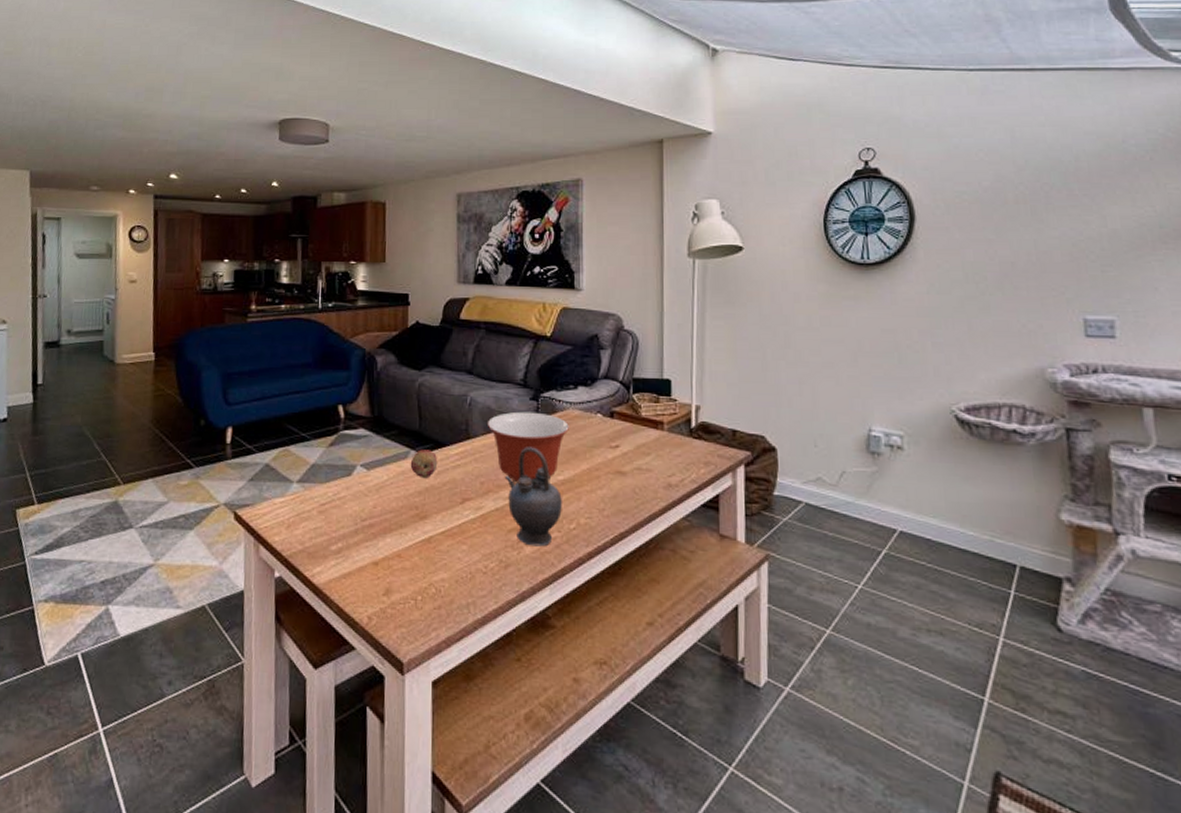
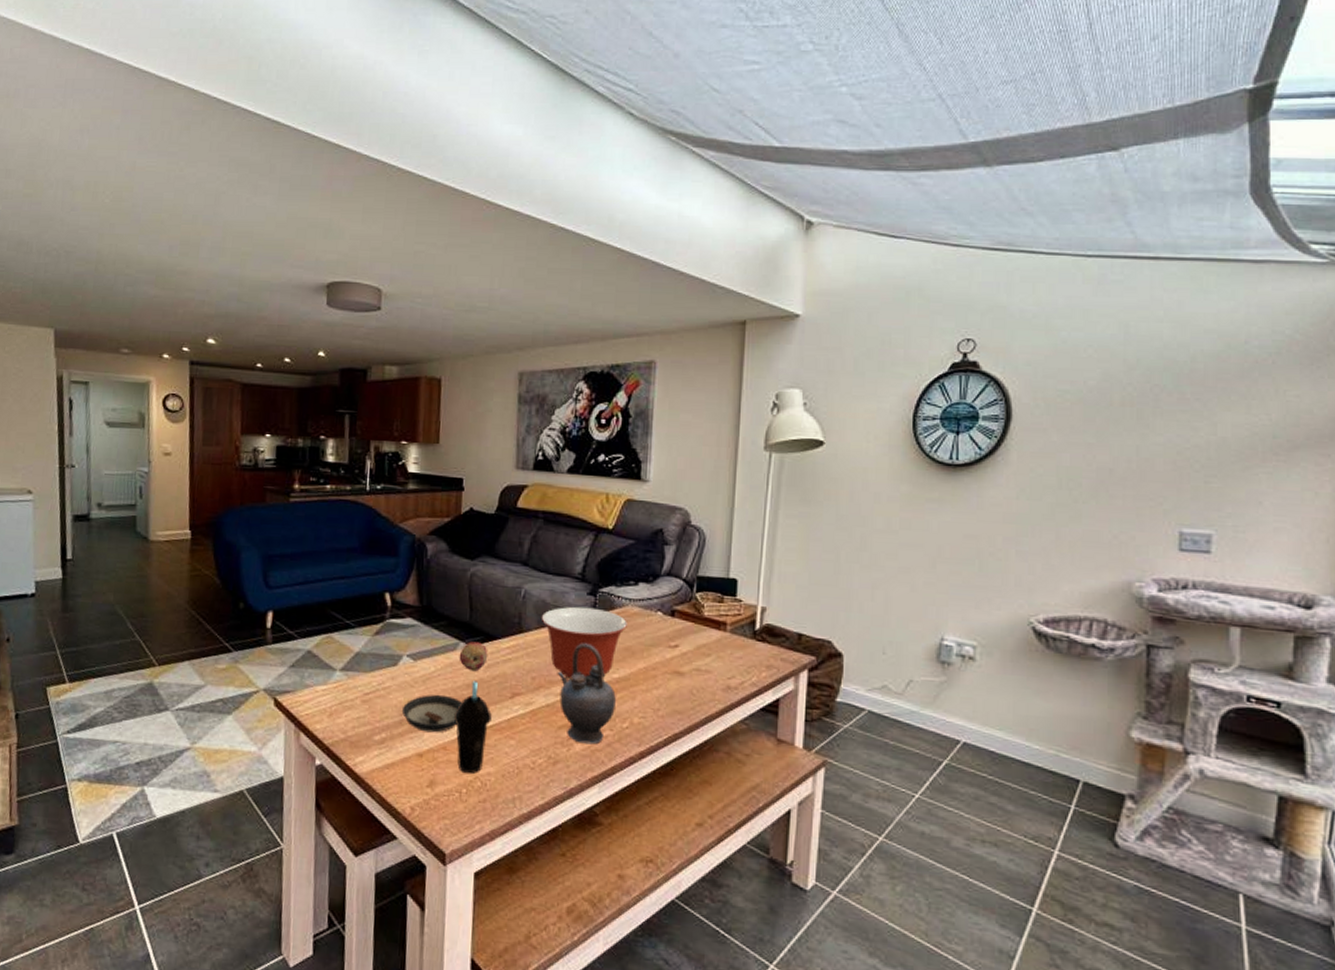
saucer: none [358,502,414,541] -> present [402,694,462,733]
cup: none [407,488,444,581] -> present [453,681,492,774]

